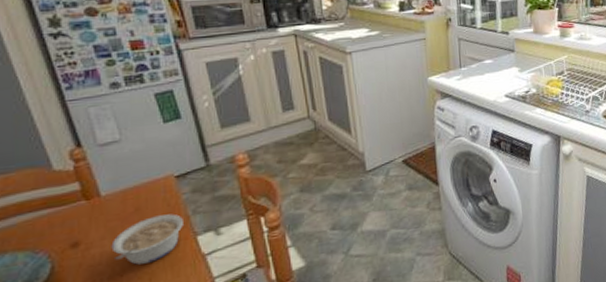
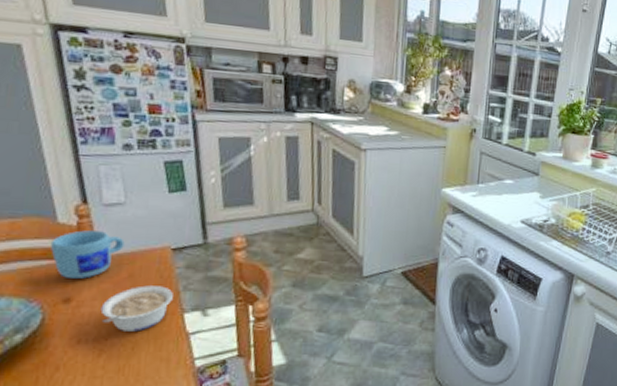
mug: none [48,171,126,223] -> present [50,230,125,279]

